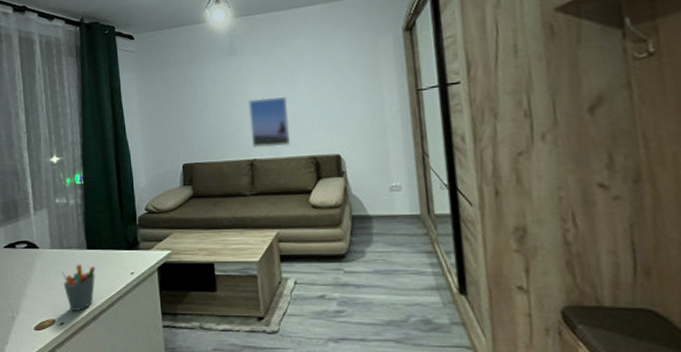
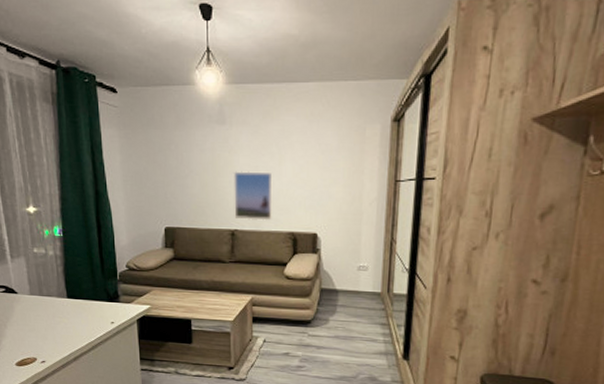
pen holder: present [61,264,96,312] -> none [41,310,76,353]

